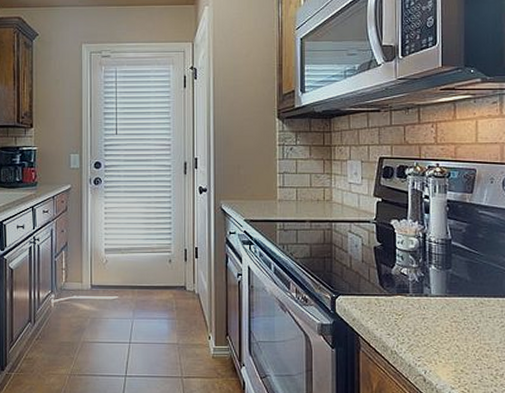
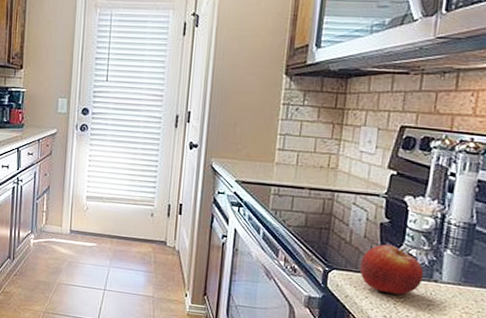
fruit: none [362,266,416,312] -> present [360,244,424,295]

